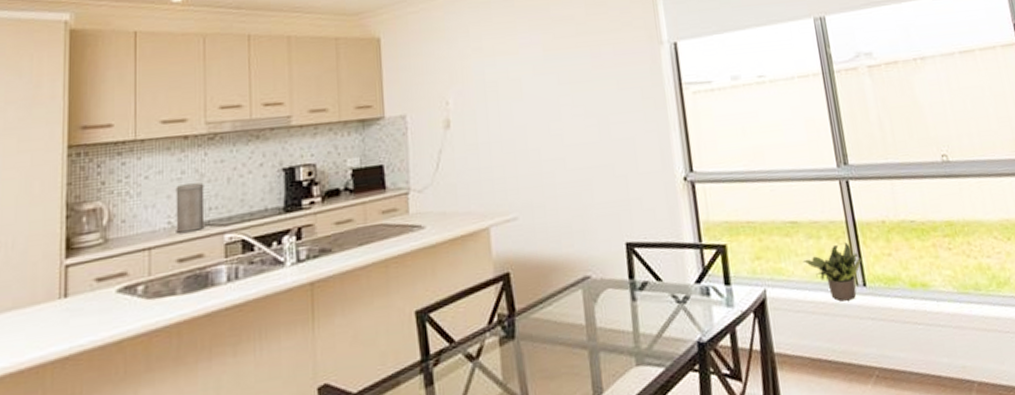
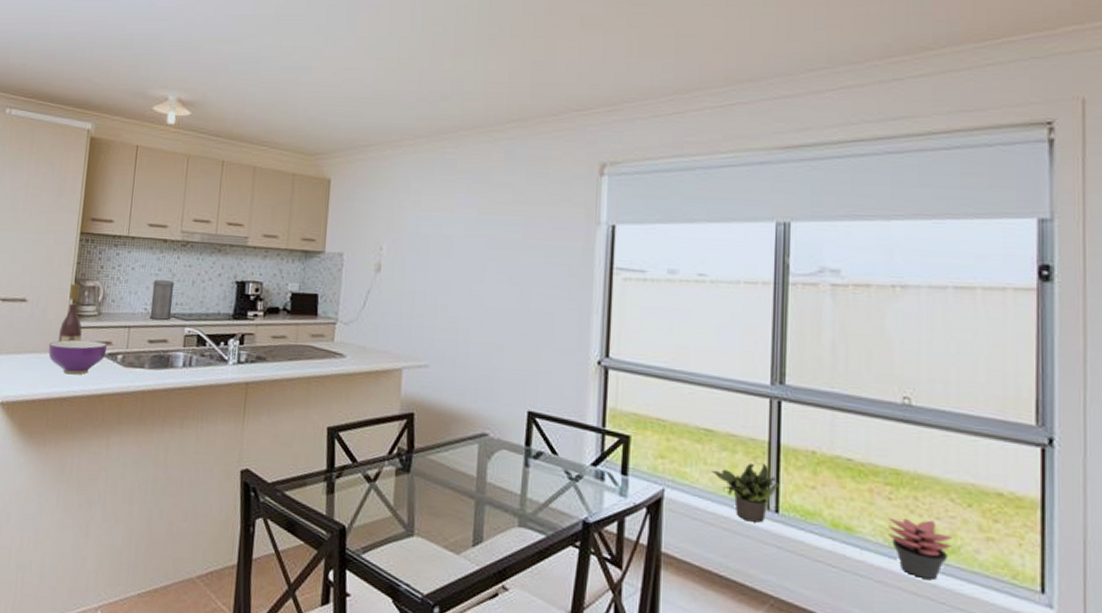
bowl: none [35,274,122,326] -> present [48,340,108,375]
wine bottle: none [50,209,83,288] -> present [58,283,82,343]
succulent plant: none [952,259,1005,315] -> present [888,517,953,581]

